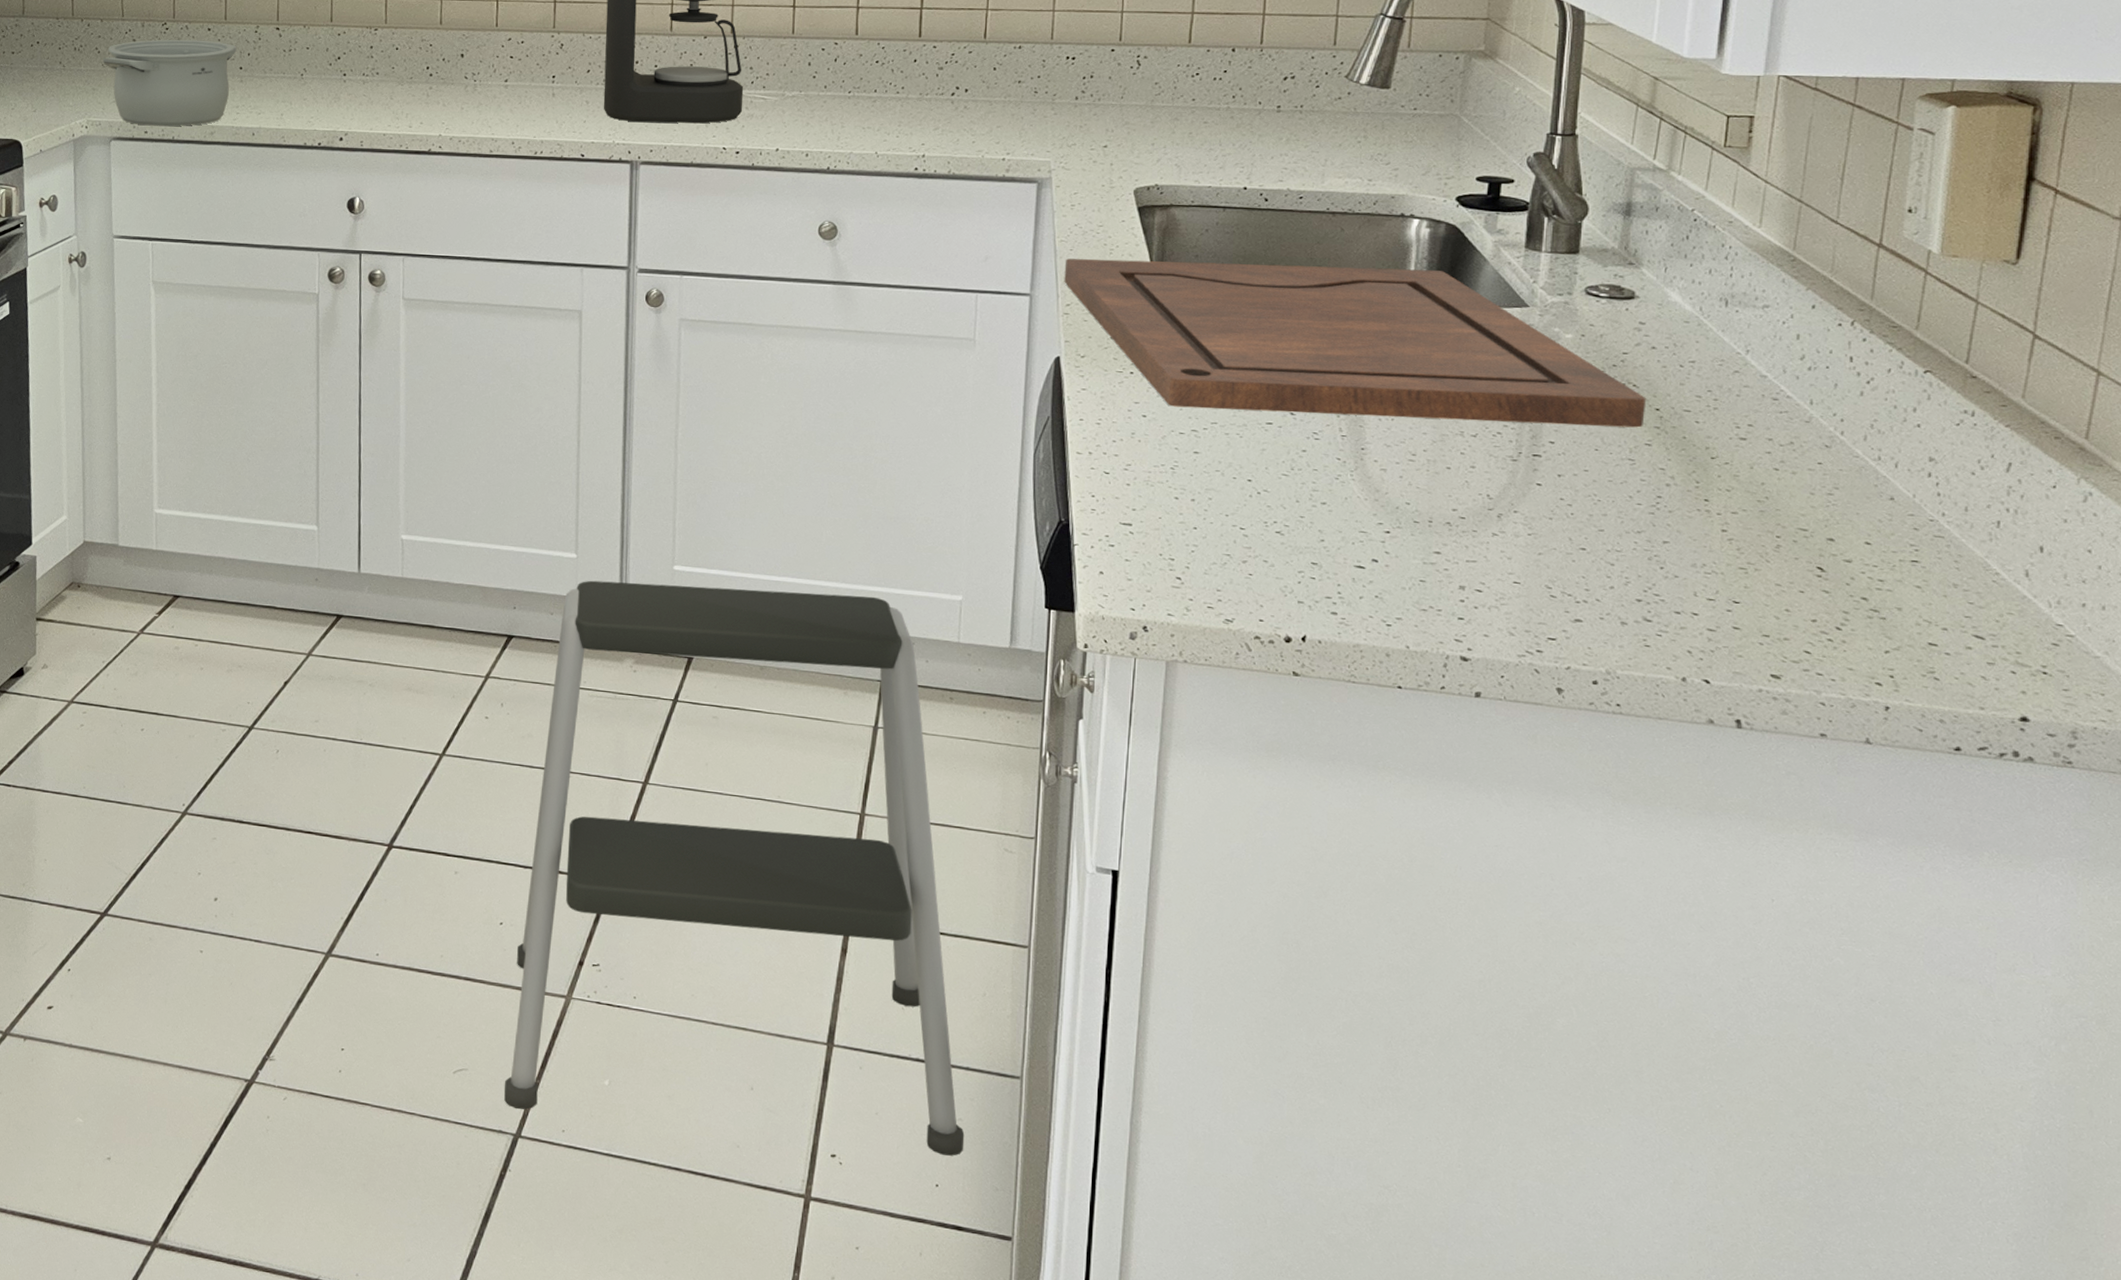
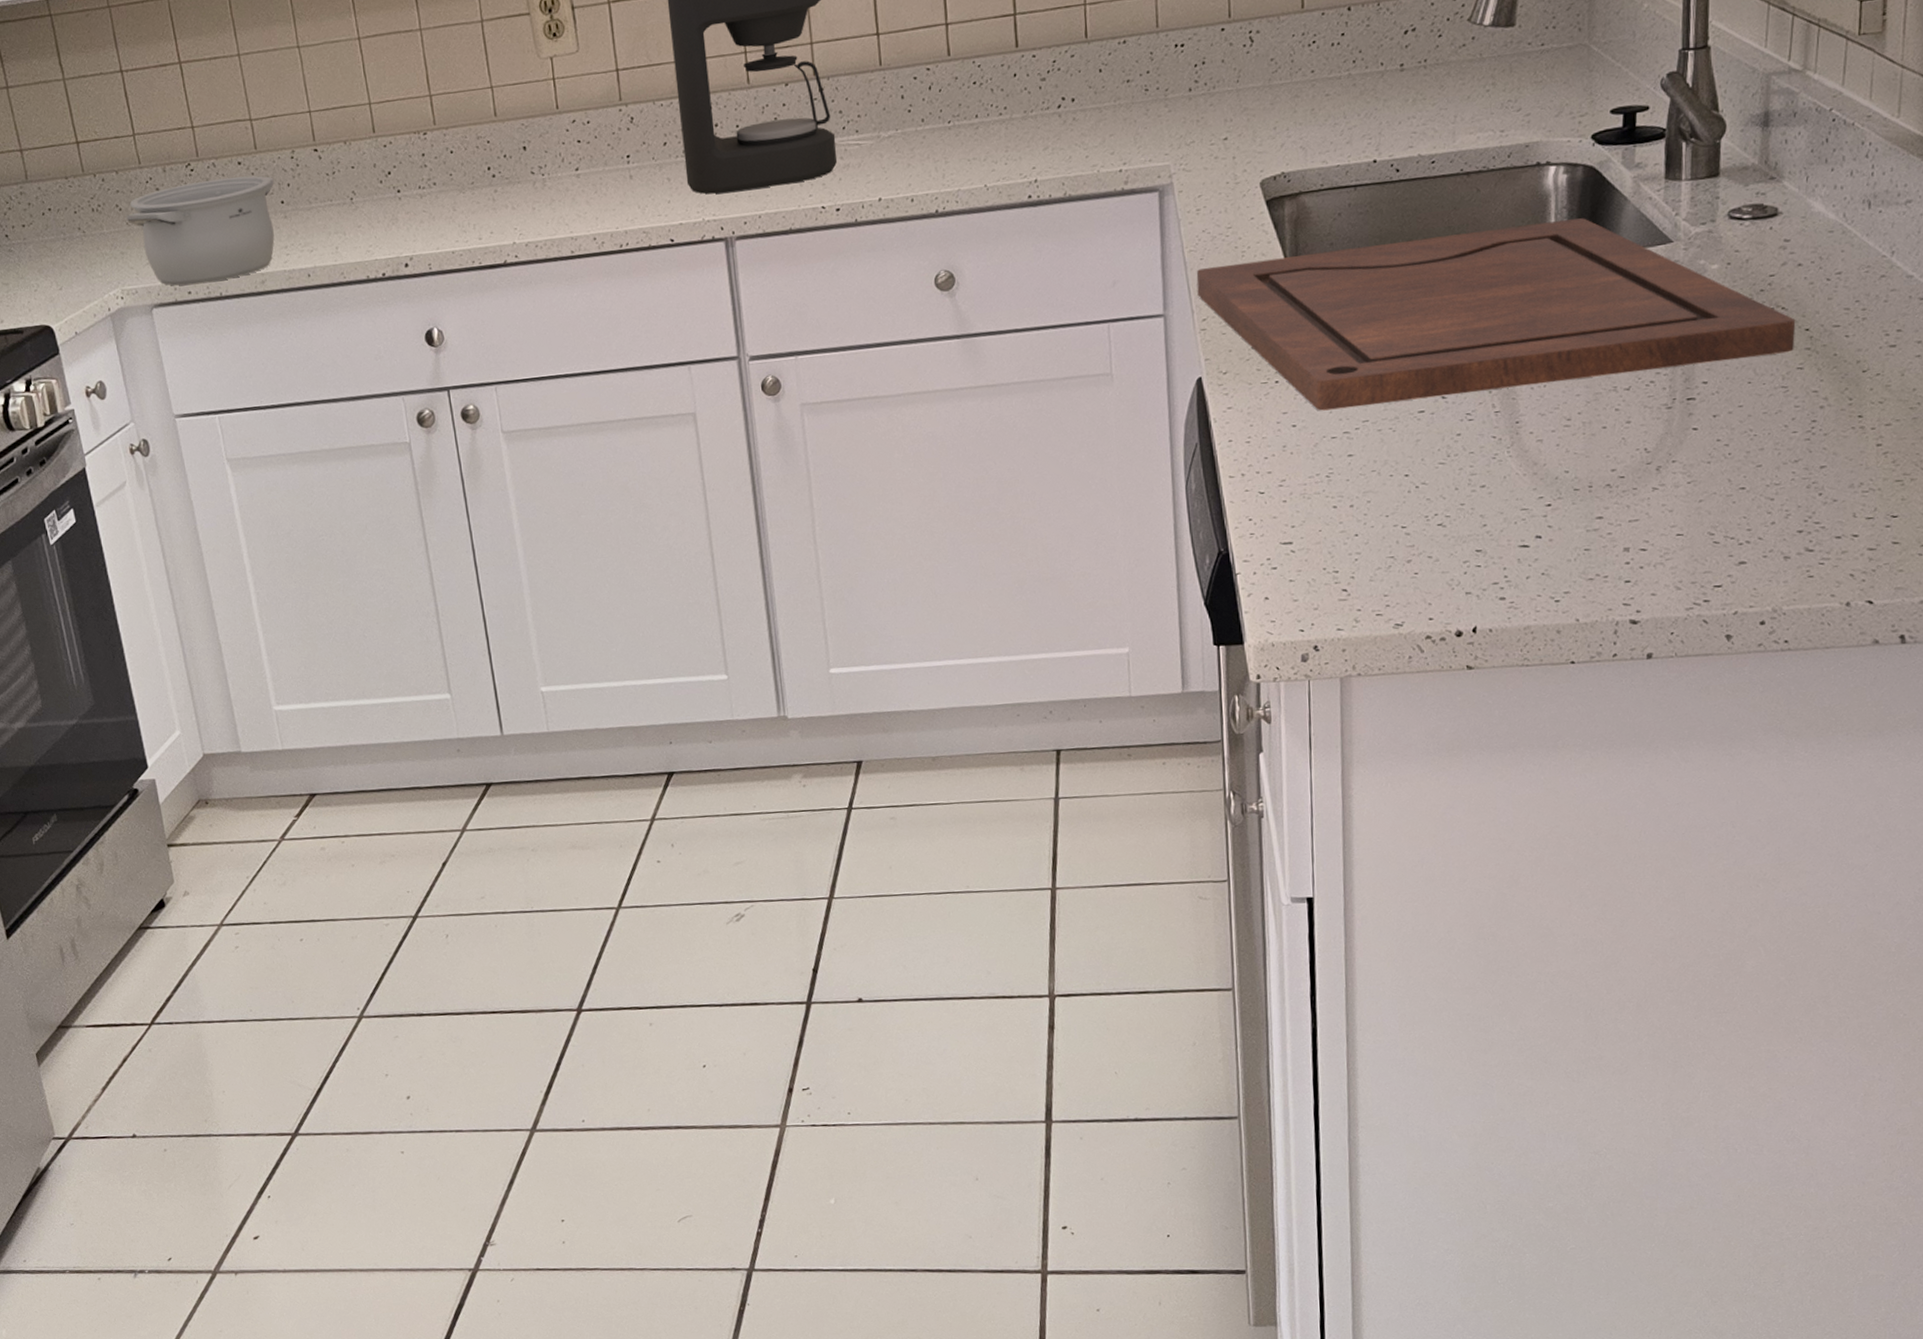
step stool: present [504,580,965,1156] -> none [721,664,1191,1245]

